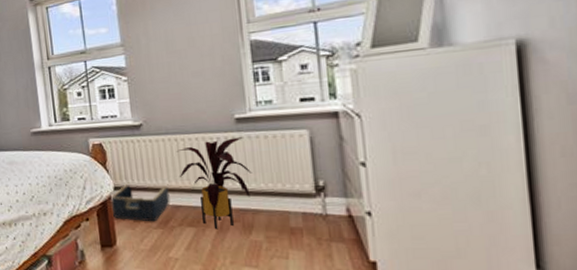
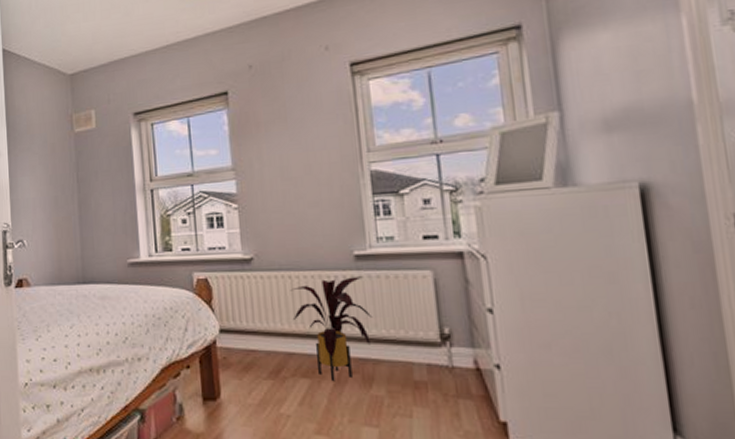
basket: present [110,182,170,222] -> none [215,324,283,371]

